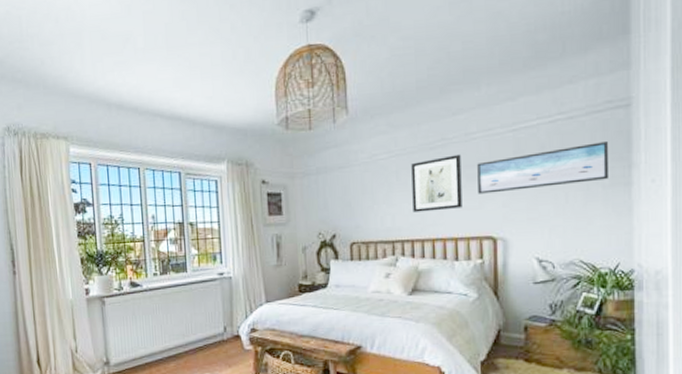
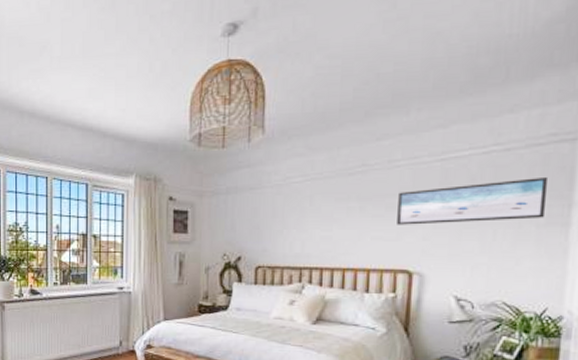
wall art: present [411,154,462,213] -> none [325,182,382,240]

